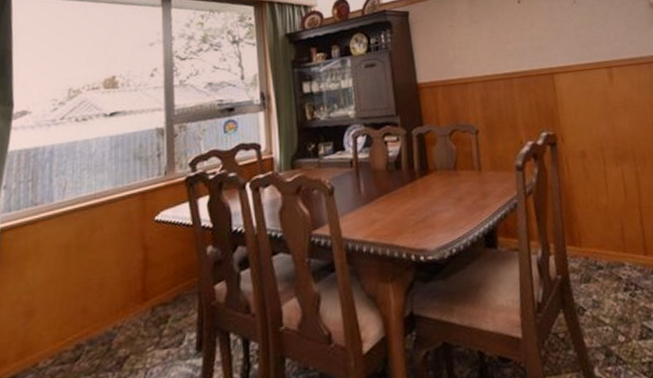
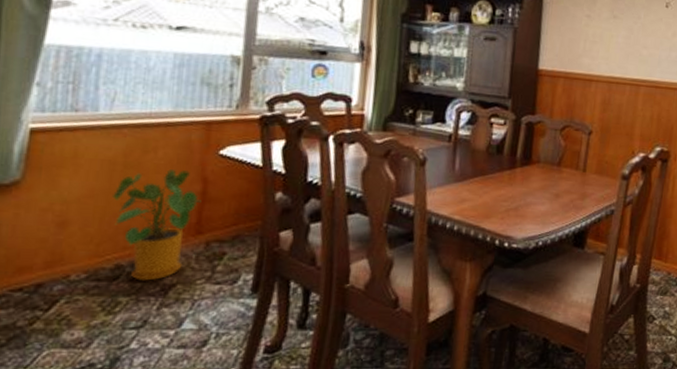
house plant: none [69,241,144,358] -> present [113,169,202,281]

